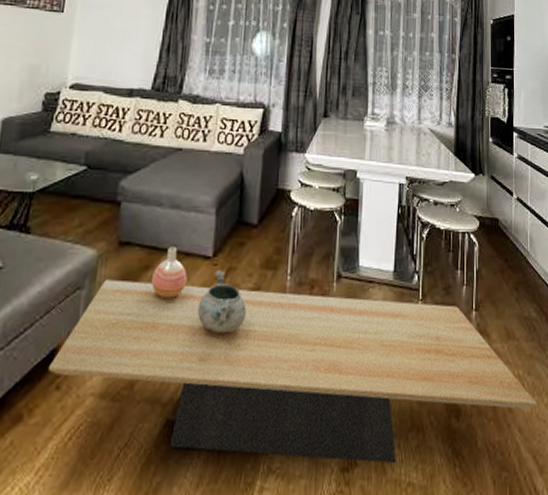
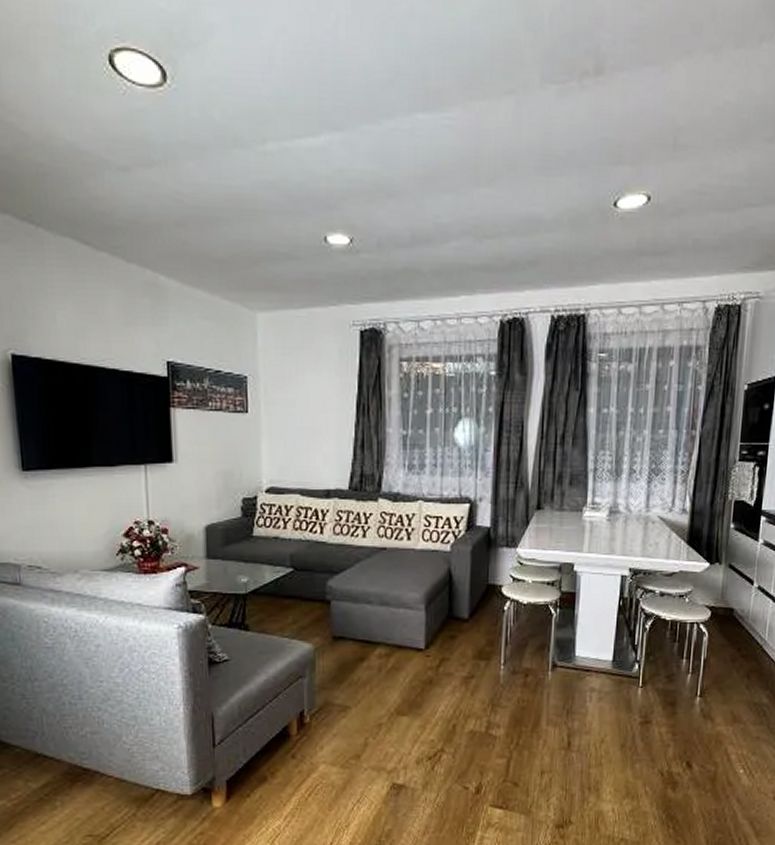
coffee table: present [49,279,537,464] -> none [284,669,760,824]
vase: present [151,247,187,299] -> none [367,640,401,686]
decorative bowl: present [197,269,246,334] -> none [413,660,461,716]

